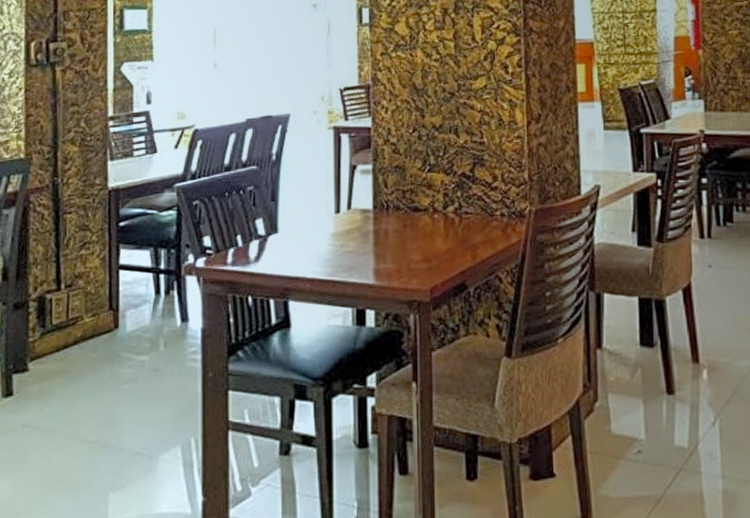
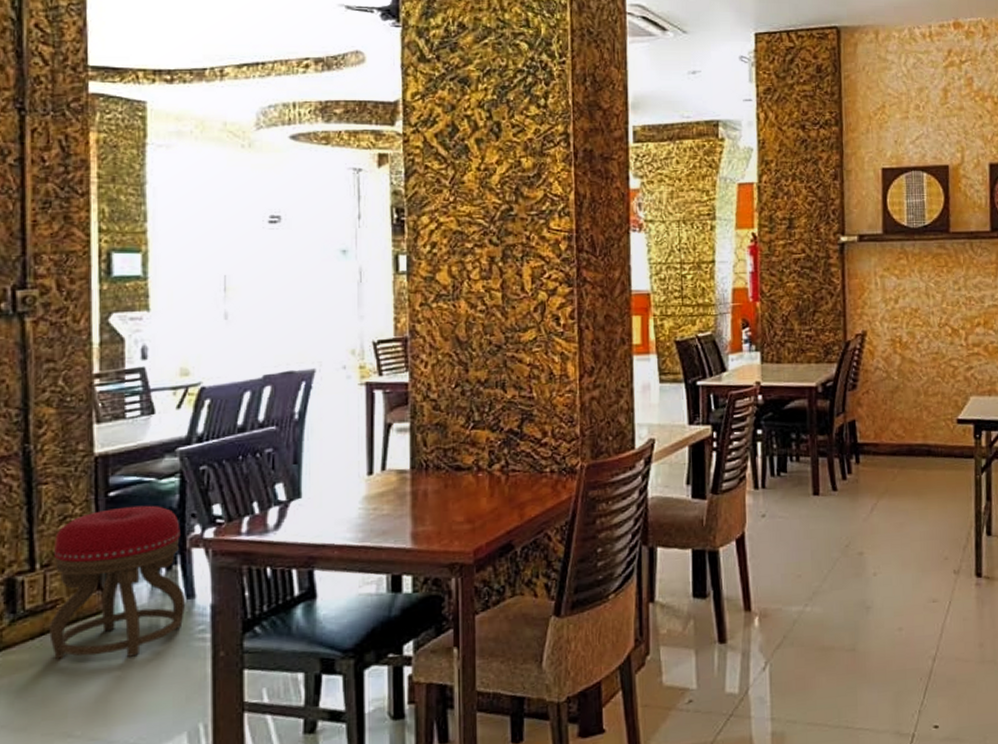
stool: none [71,235,181,372] -> present [49,505,186,660]

